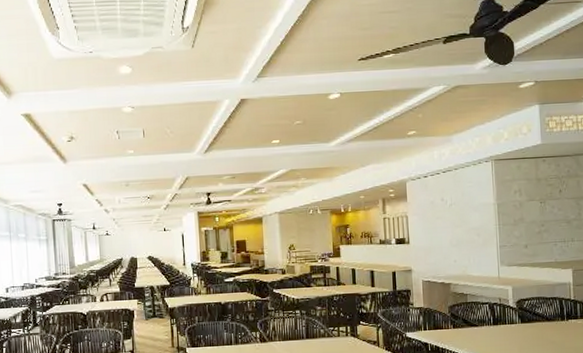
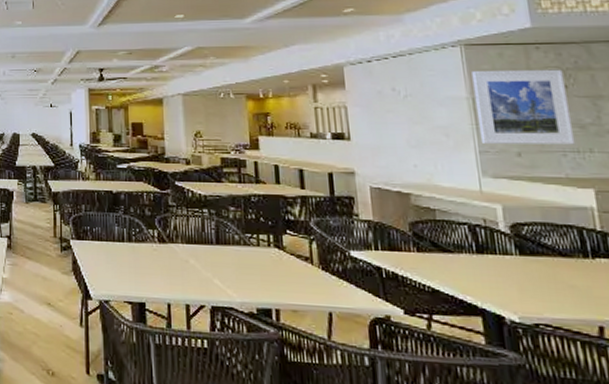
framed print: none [498,177,563,240] -> present [472,69,576,145]

